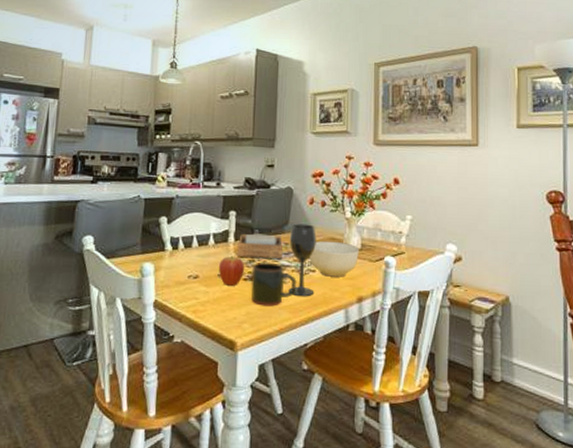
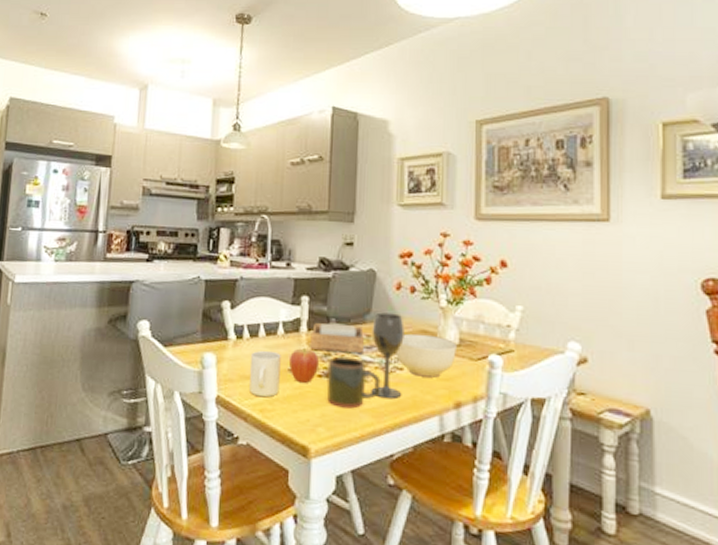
cup: none [183,259,212,300] -> present [248,350,281,398]

